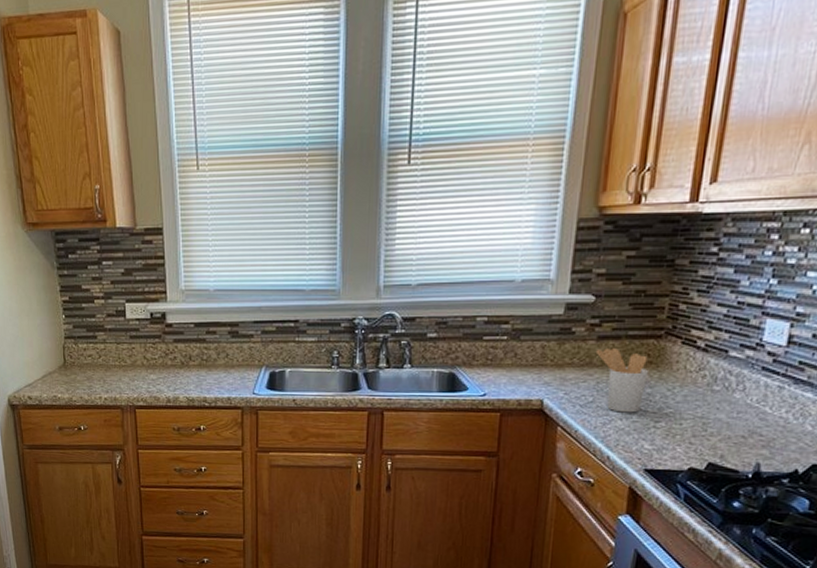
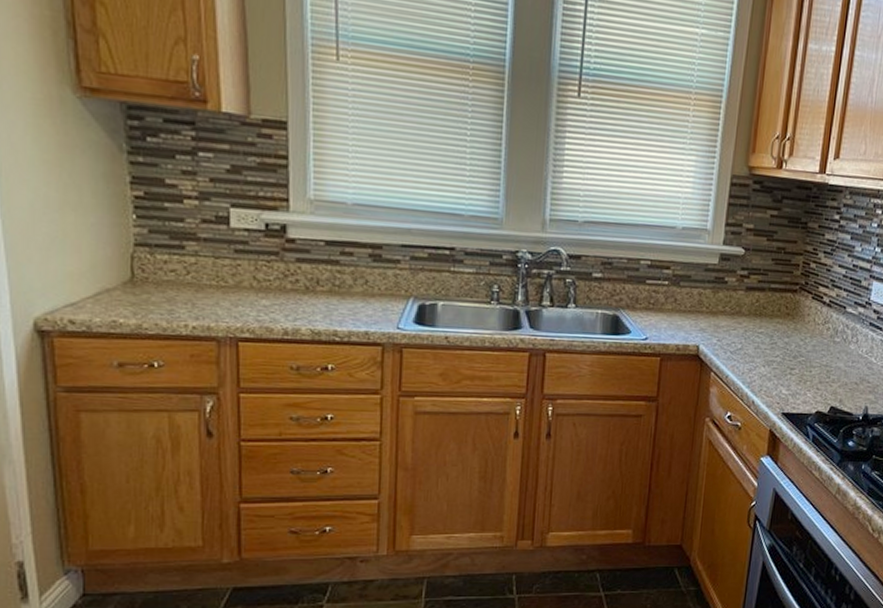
utensil holder: present [595,348,648,413] -> none [744,299,786,360]

